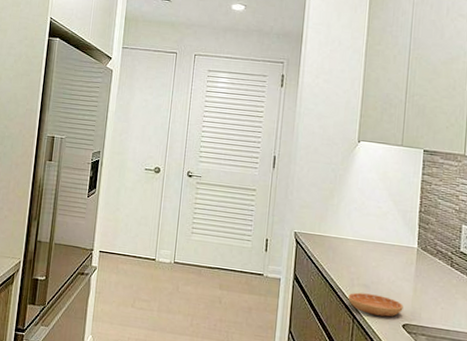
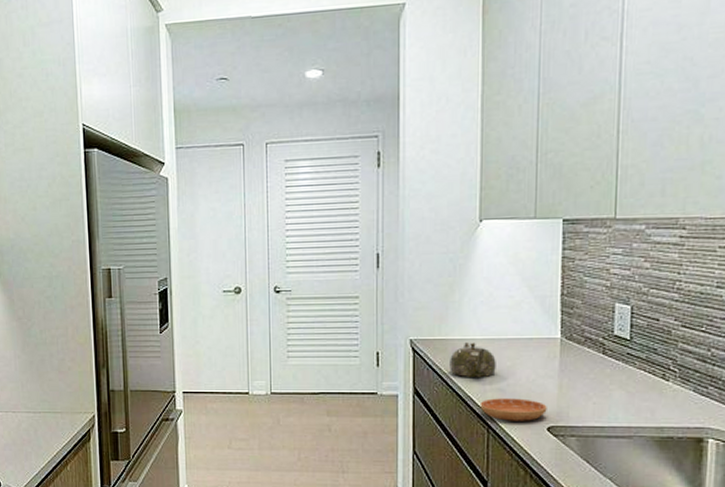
teapot: none [325,241,364,274] -> present [450,343,496,378]

